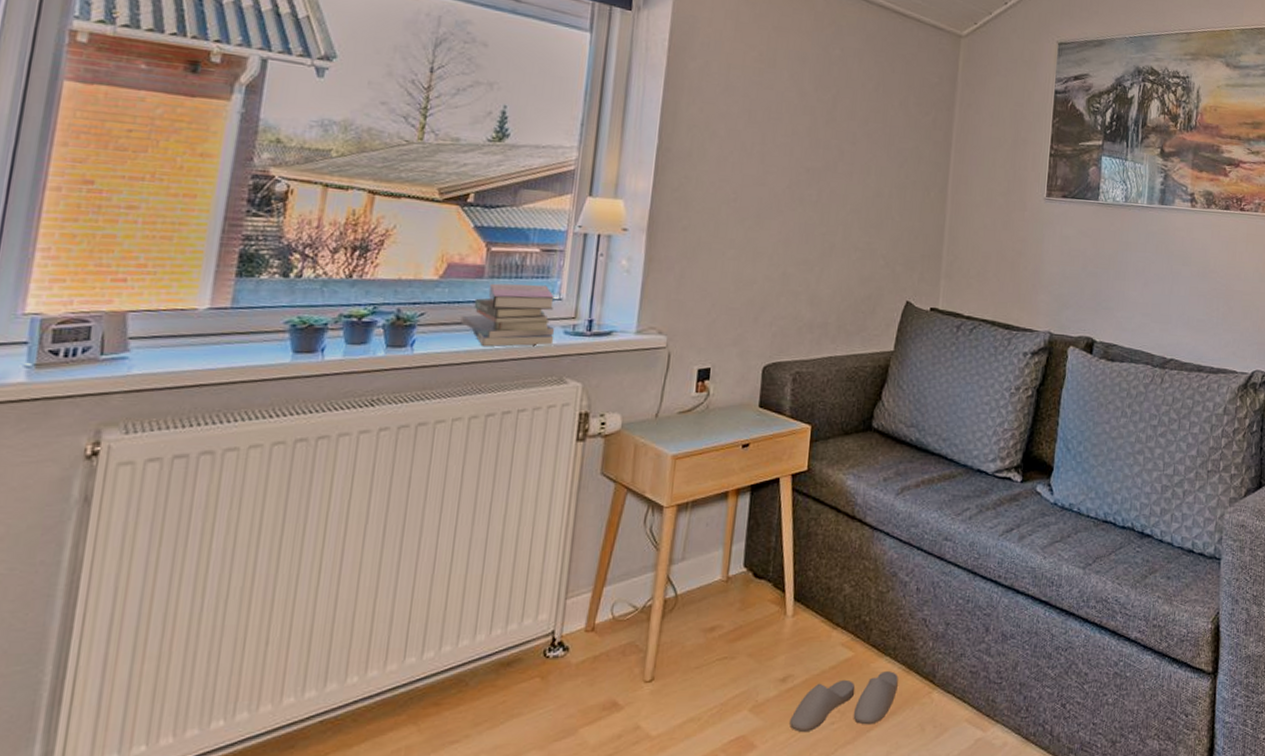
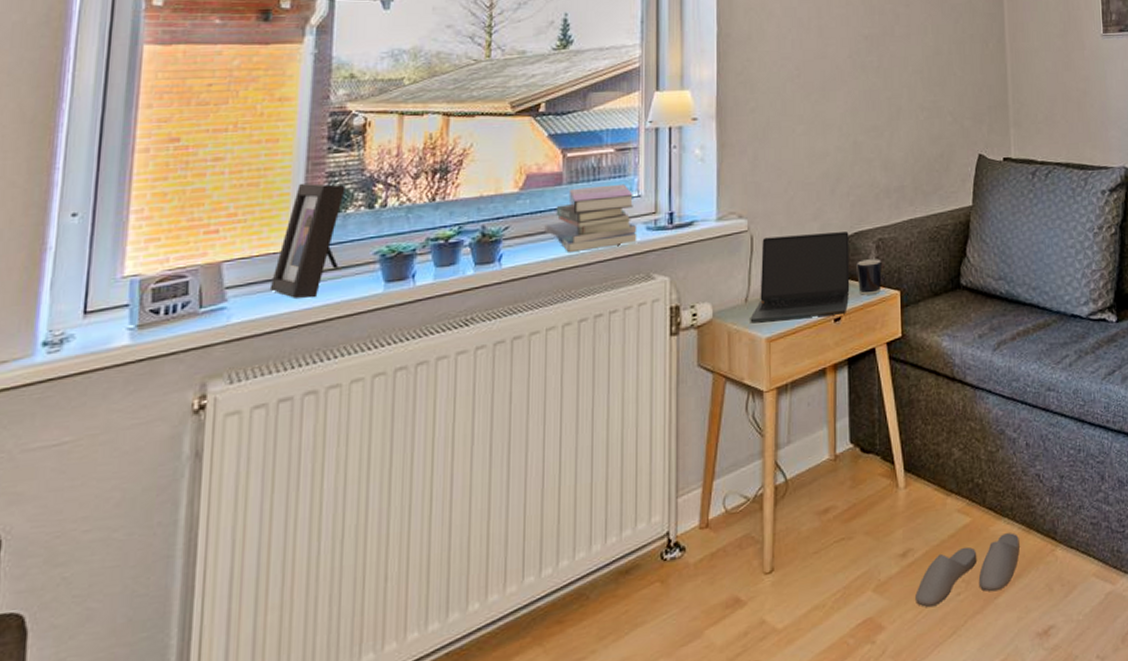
picture frame: none [174,244,261,360] -> present [269,183,346,298]
laptop: none [658,356,767,441] -> present [750,232,850,322]
mug: none [770,390,796,426] -> present [856,259,882,295]

